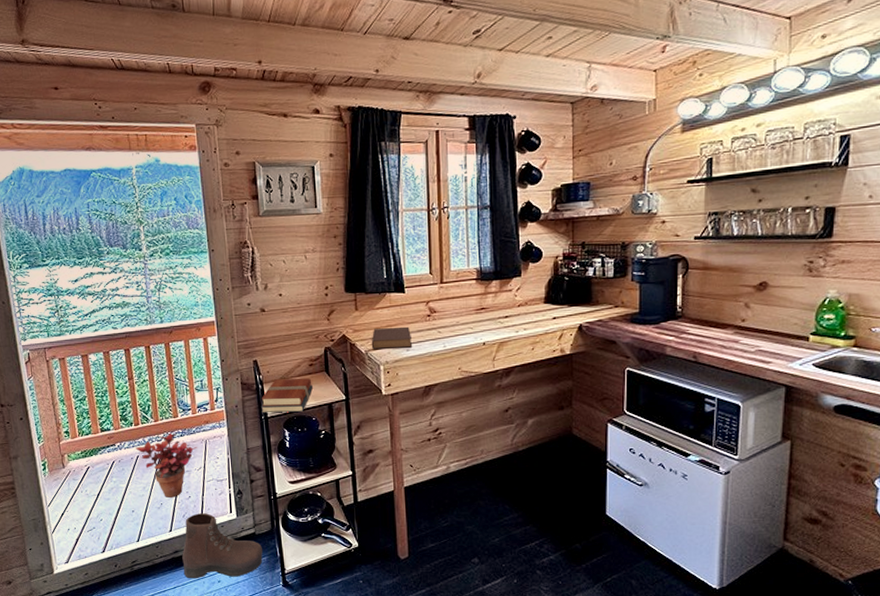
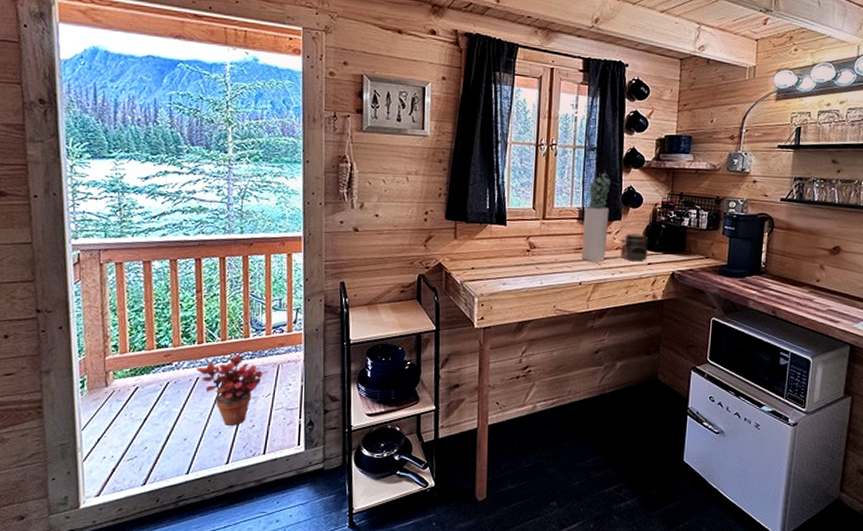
boot: present [182,513,263,579] -> none [237,444,330,518]
books: present [260,378,314,414] -> none [343,304,403,341]
book: present [371,326,412,349] -> none [467,259,509,282]
vase: none [482,227,508,322] -> present [581,170,611,263]
jar: none [522,288,553,317] -> present [620,233,649,262]

